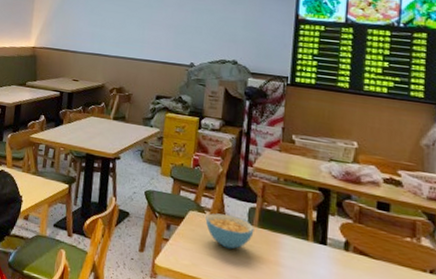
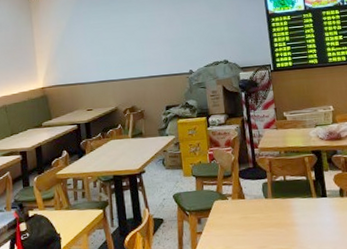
cereal bowl: present [205,213,255,250] -> none [229,194,270,225]

